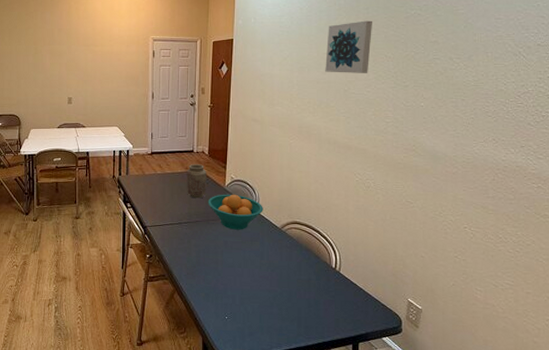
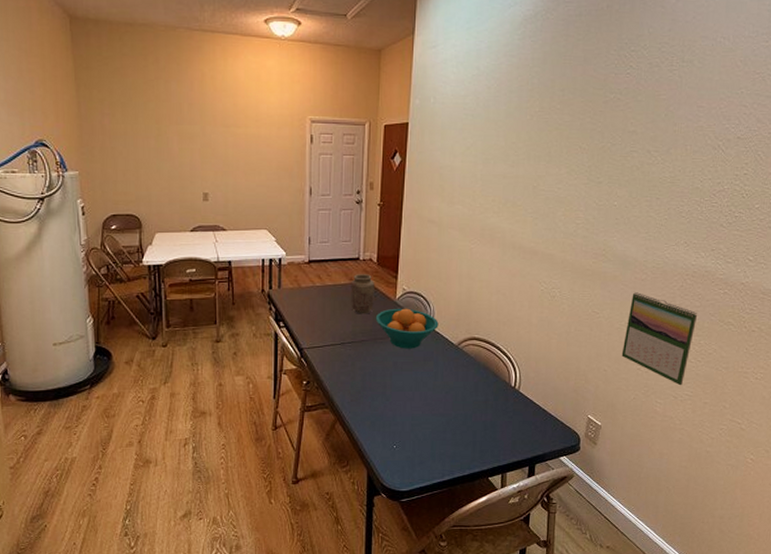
wall art: present [325,20,372,73] -> none [513,104,568,167]
calendar: none [437,185,513,275] -> present [621,292,698,386]

